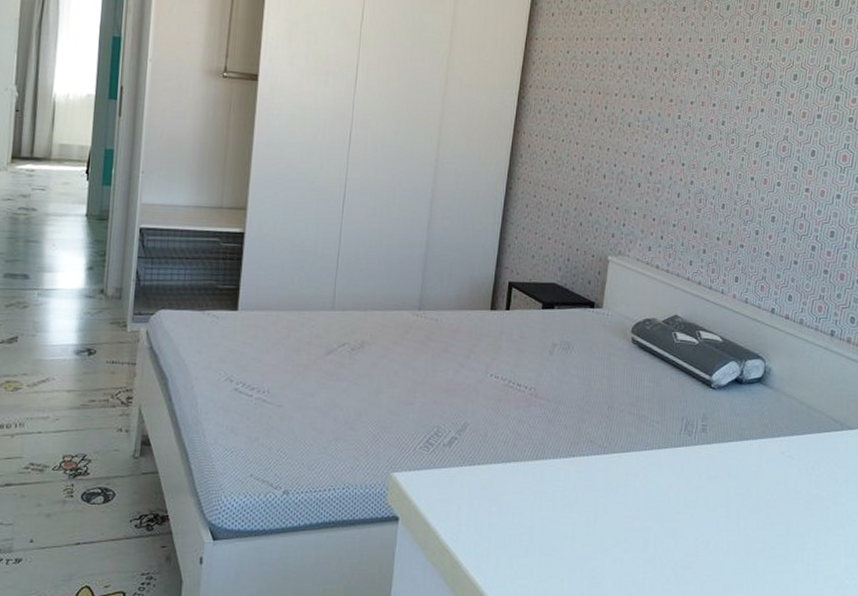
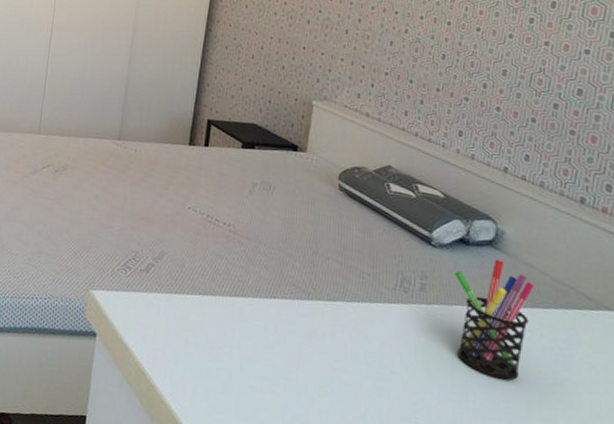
pen holder: none [731,395,794,504] -> present [455,259,534,380]

